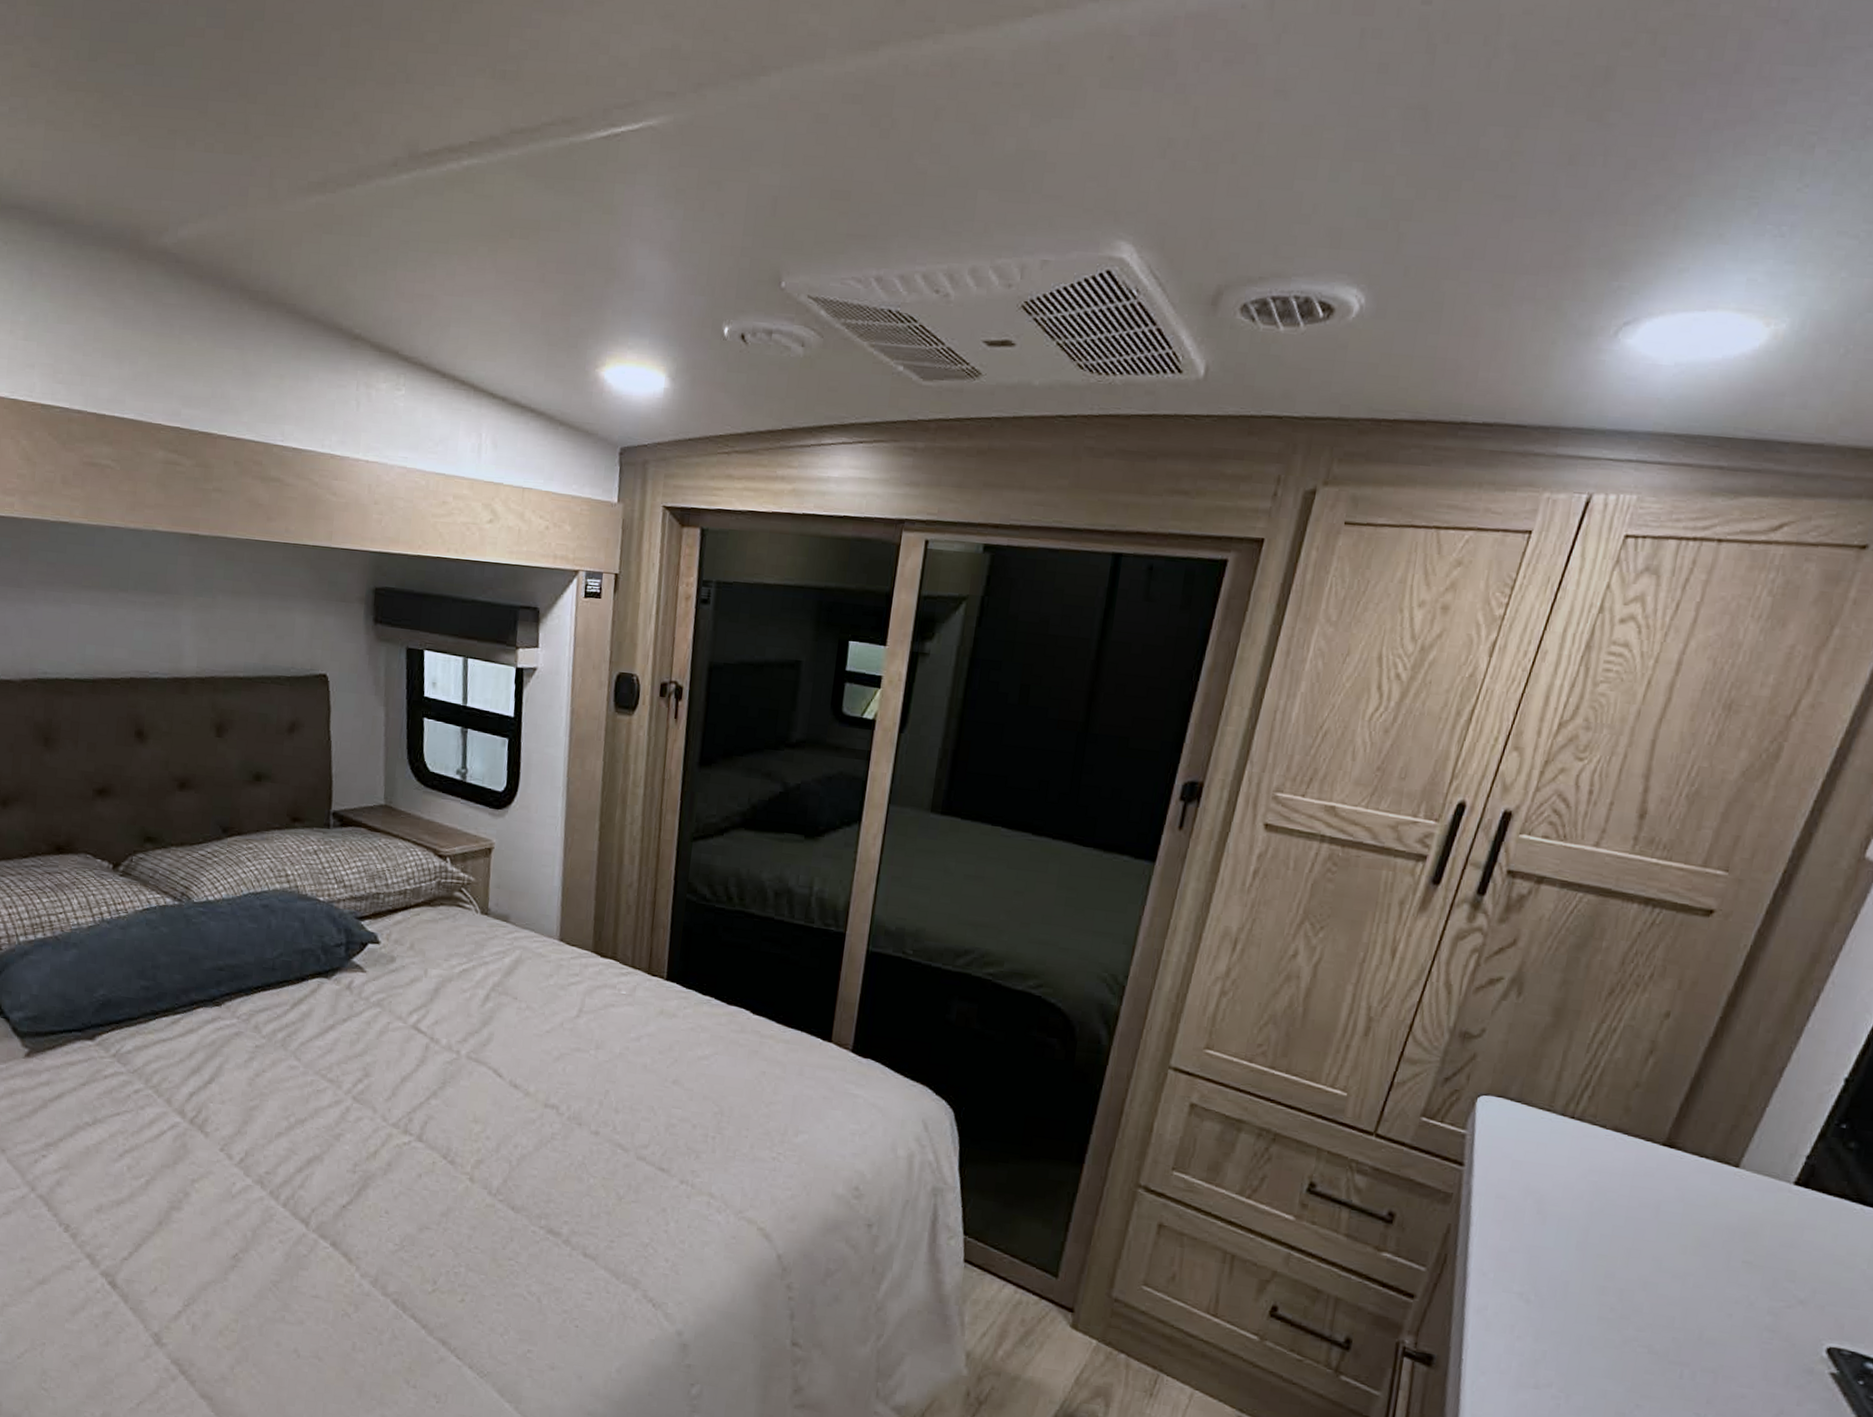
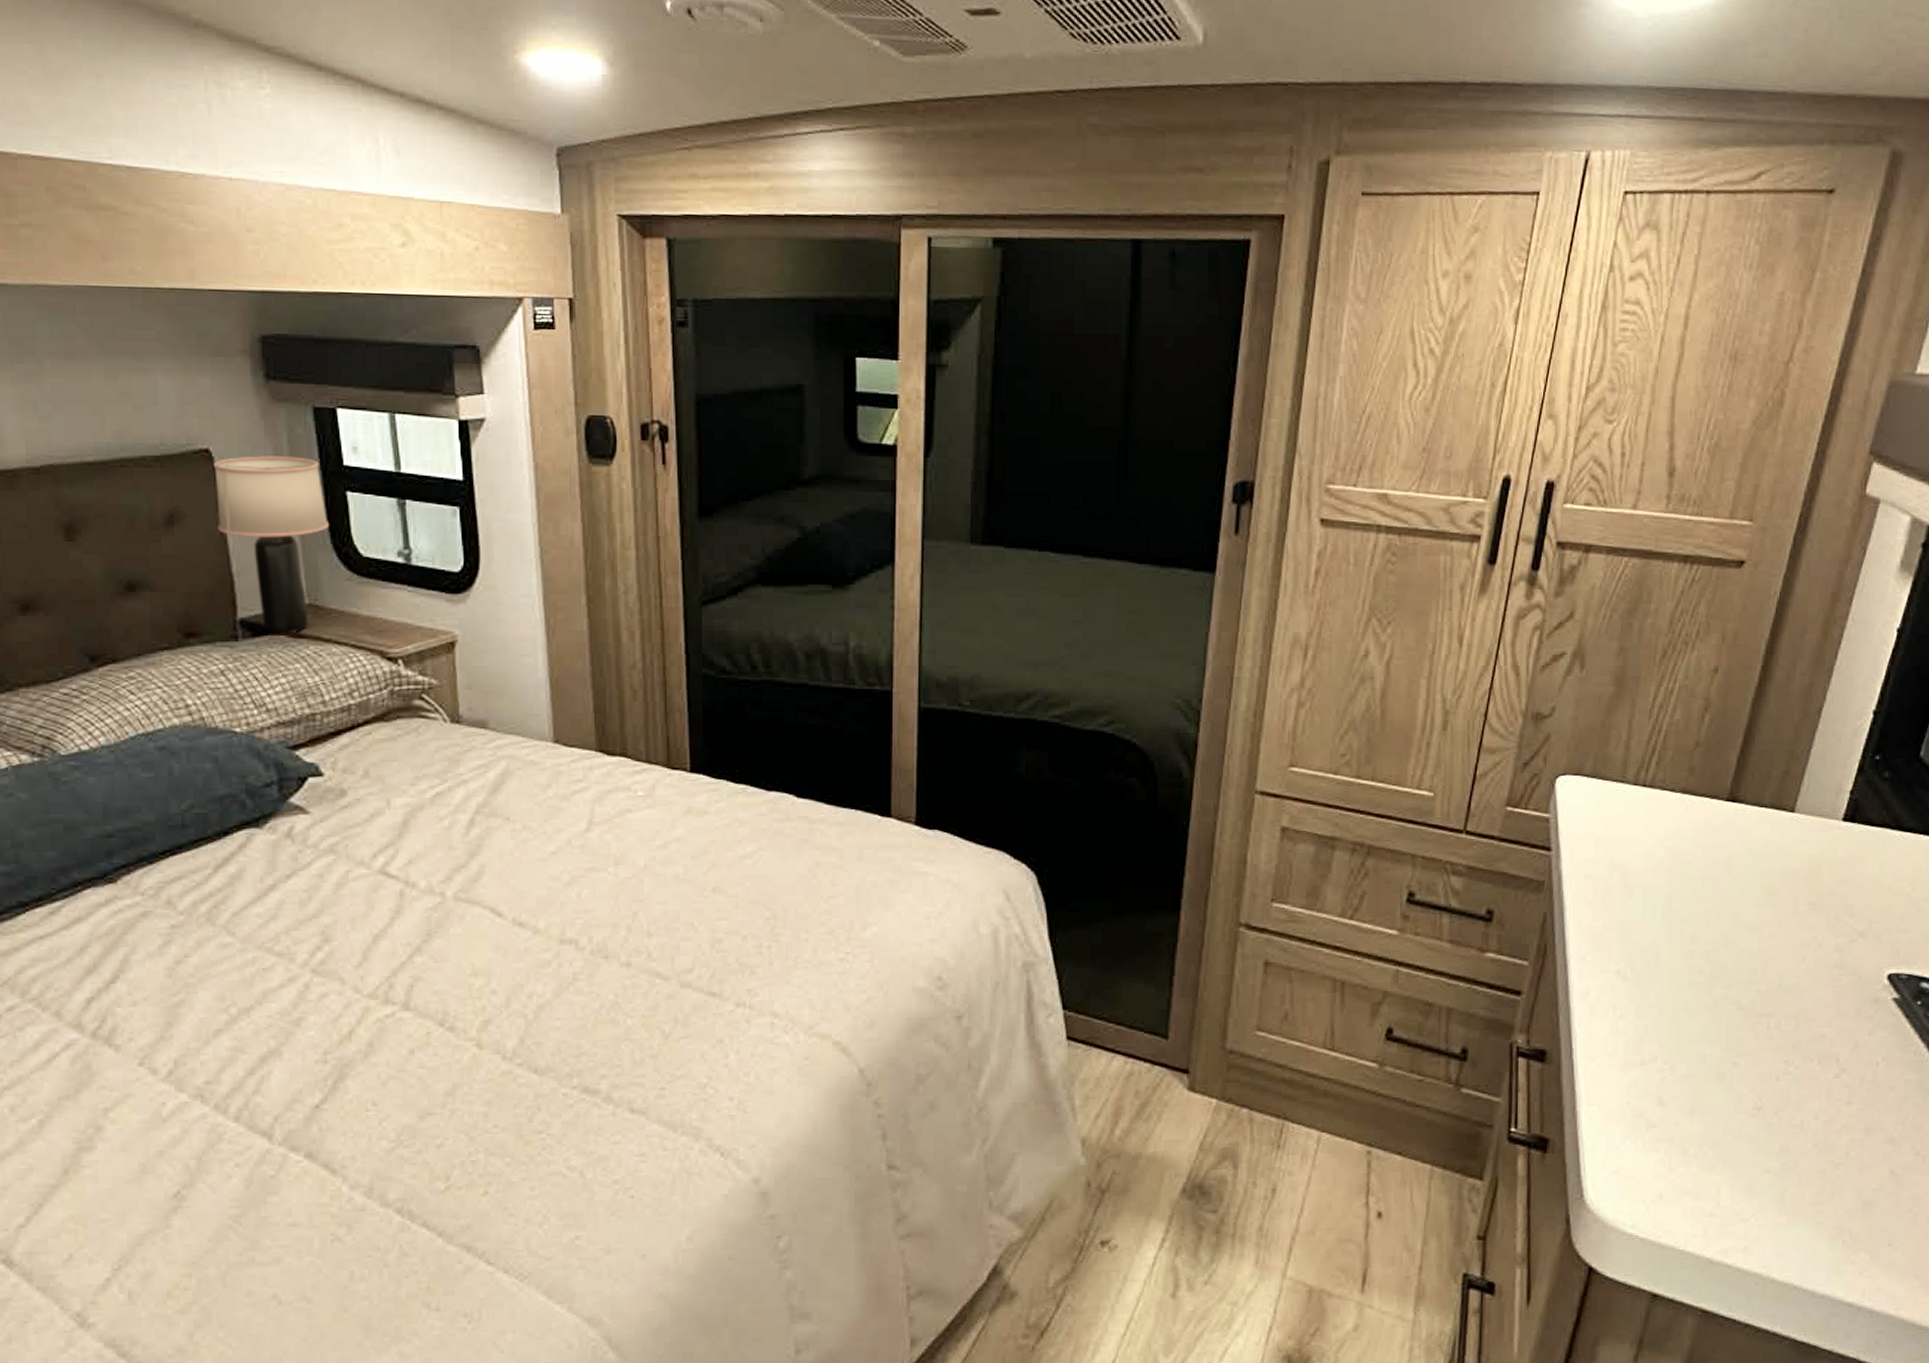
table lamp: none [325,682,407,827] -> present [212,456,329,634]

